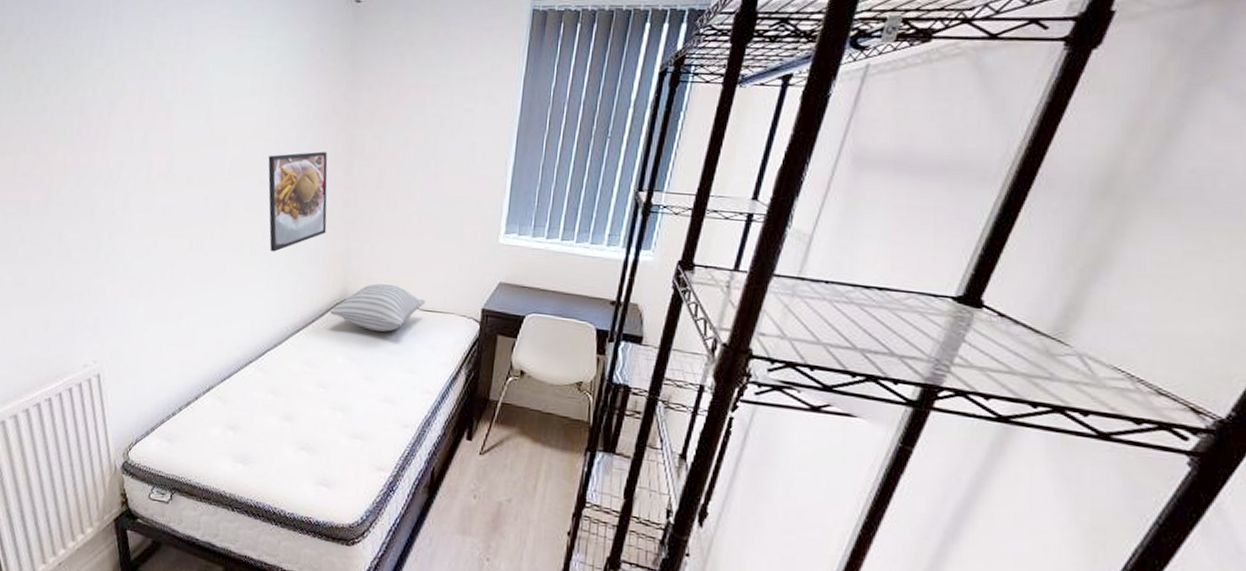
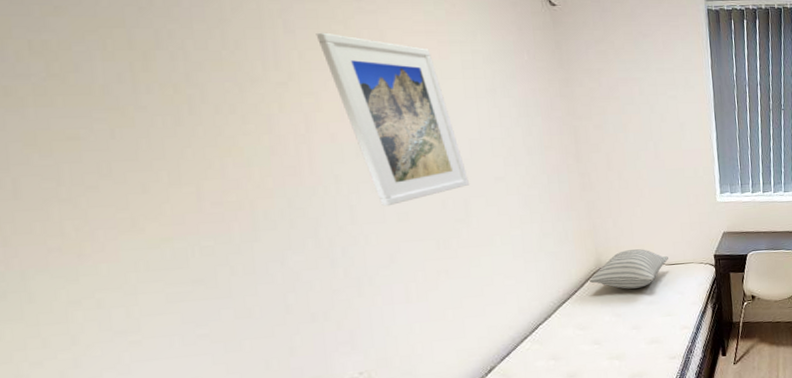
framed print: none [137,23,235,198] -> present [316,32,469,207]
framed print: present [268,151,328,252] -> none [499,144,570,239]

